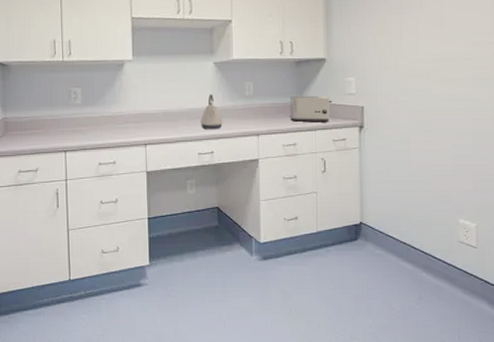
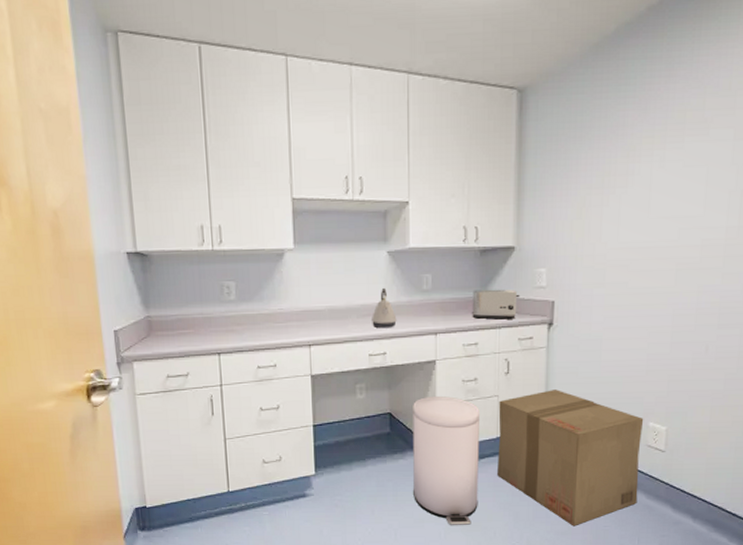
pedal bin: none [239,191,302,318] -> present [413,395,481,526]
cardboard box: none [317,187,454,321] -> present [497,389,644,527]

